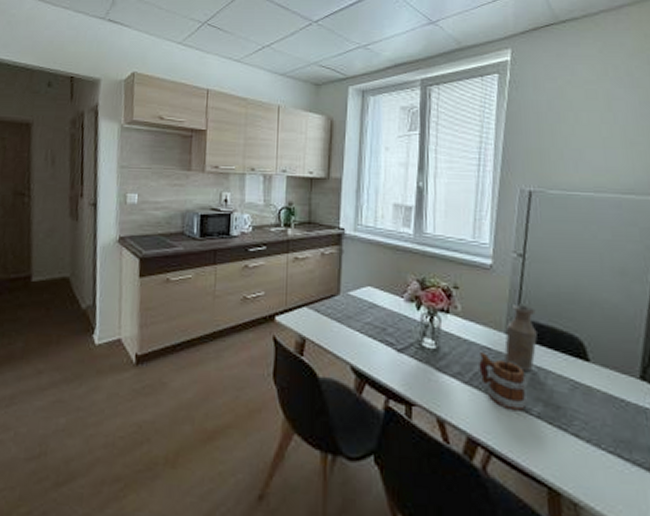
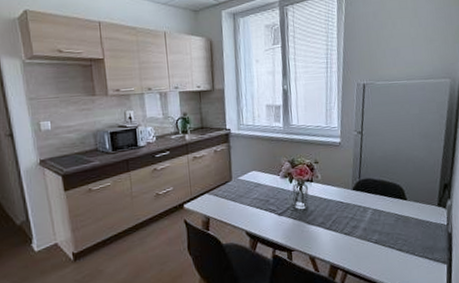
mug: present [479,352,529,411] -> none [335,206,369,242]
bottle: present [504,303,537,371] -> none [352,167,373,214]

